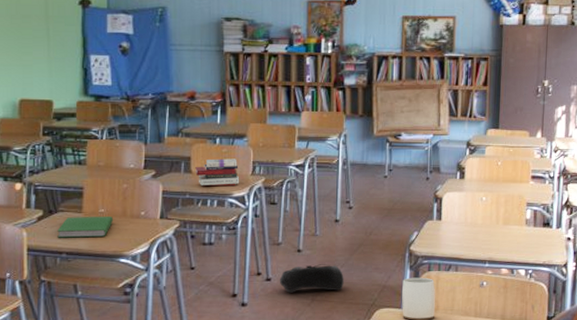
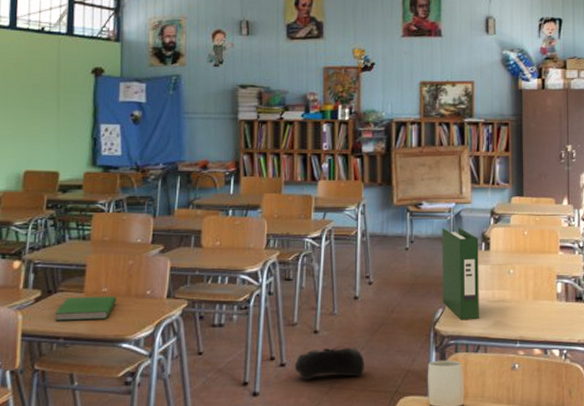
books: present [195,158,240,187] -> none [206,231,253,262]
binder: none [418,157,454,243] -> present [442,227,479,321]

